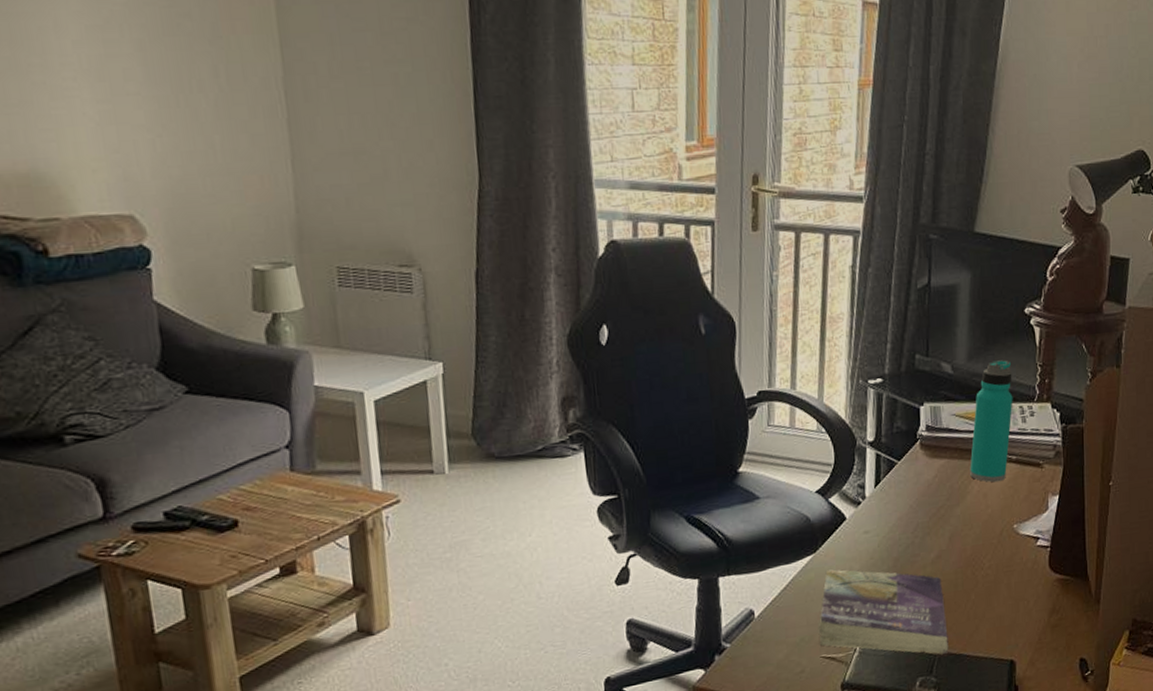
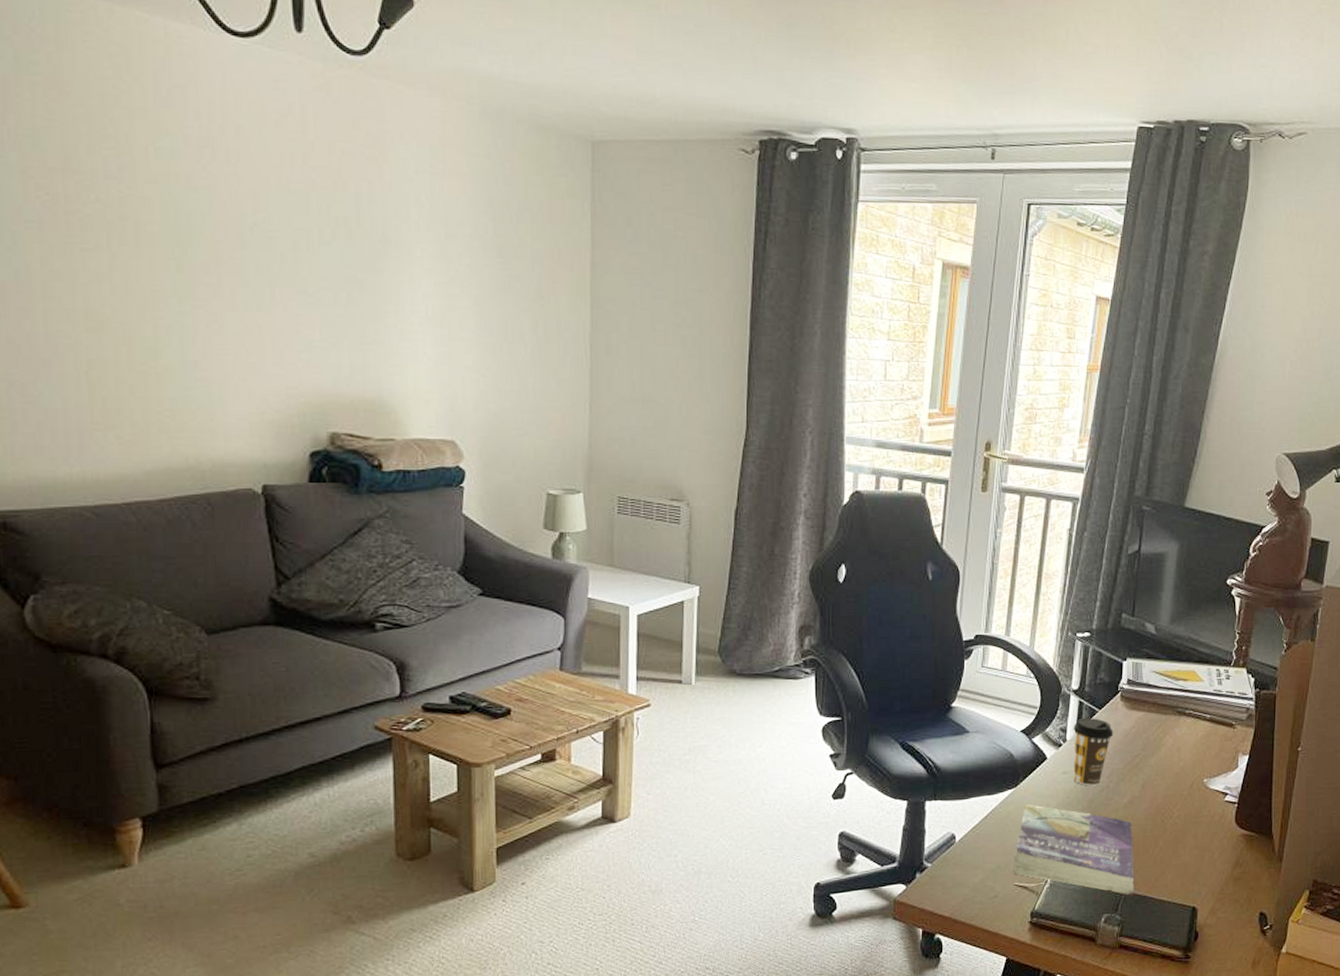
coffee cup: none [871,470,916,544] -> present [1073,717,1114,786]
water bottle: present [970,360,1013,483] -> none [1166,625,1212,738]

